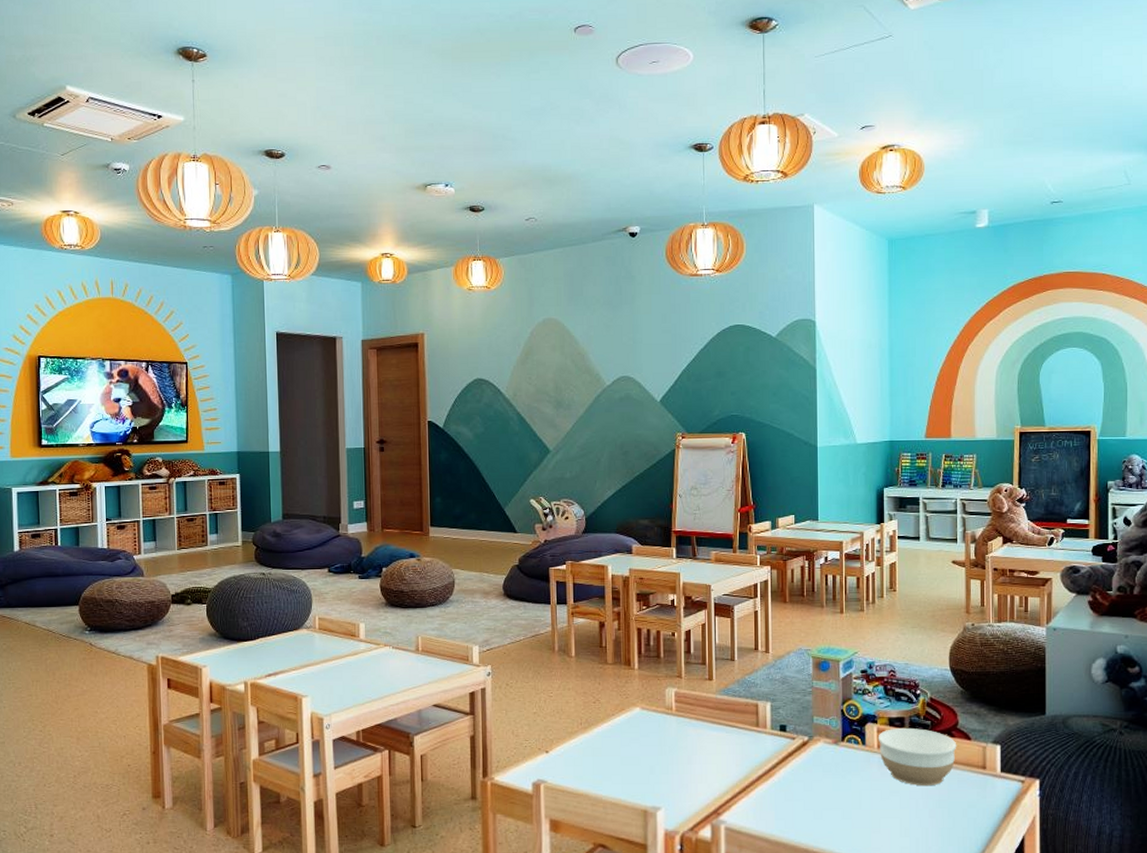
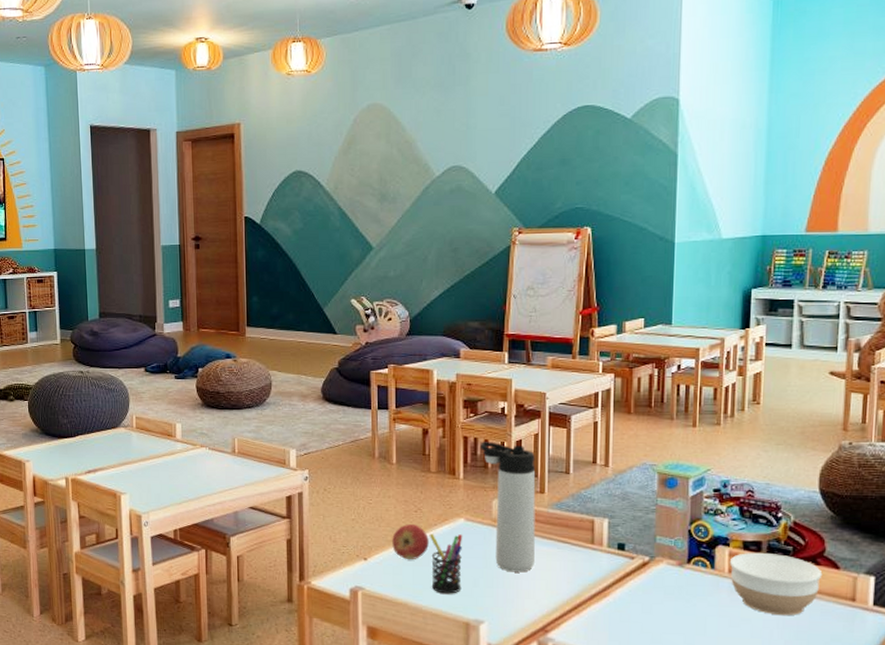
apple: none [572,714,607,750] -> present [392,523,429,559]
pen holder: none [607,723,639,782] -> present [429,533,463,594]
thermos bottle: none [652,632,706,758] -> present [479,441,536,573]

